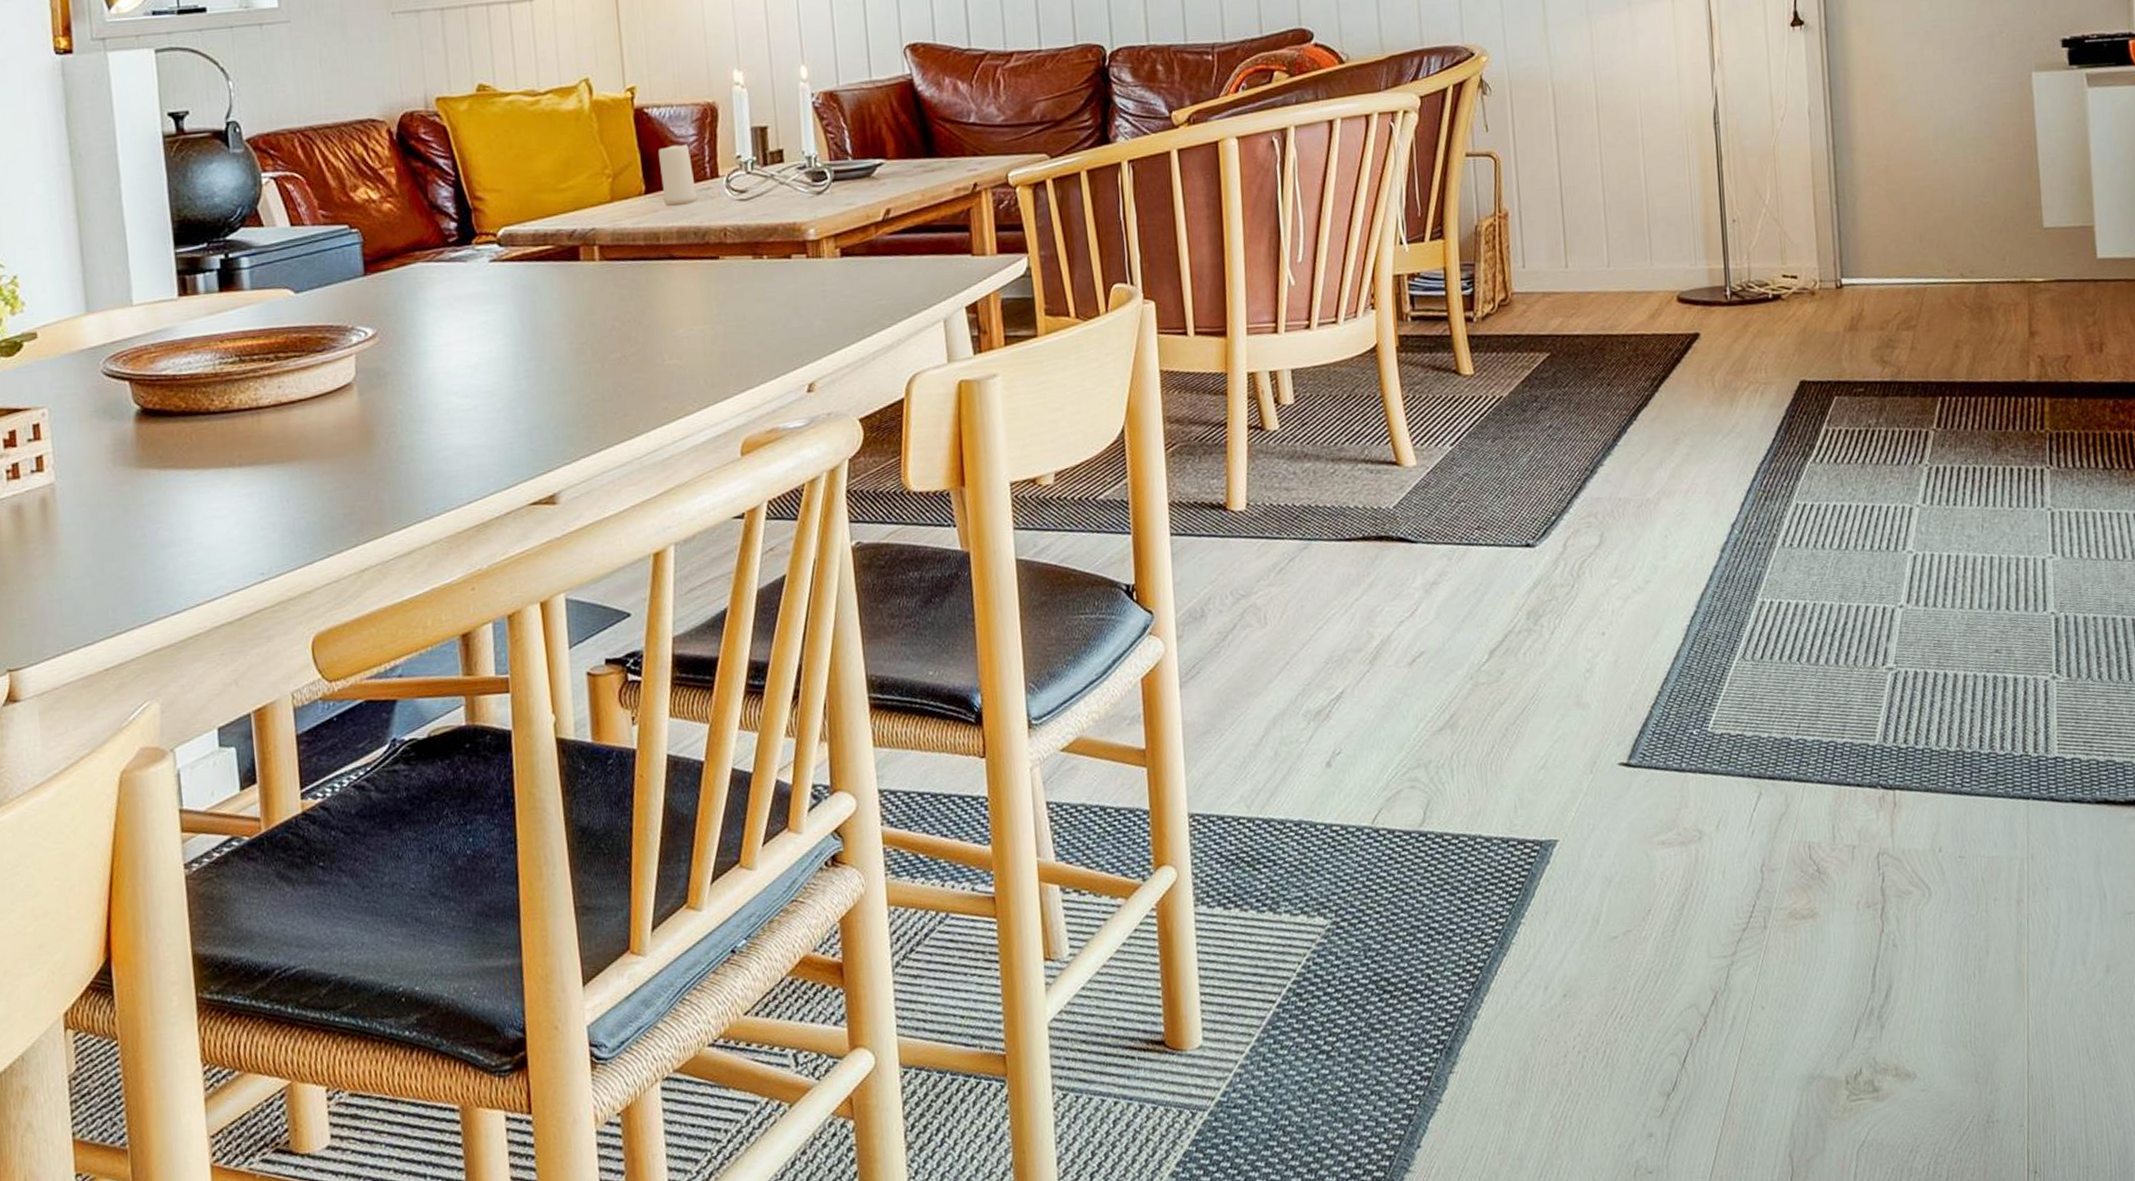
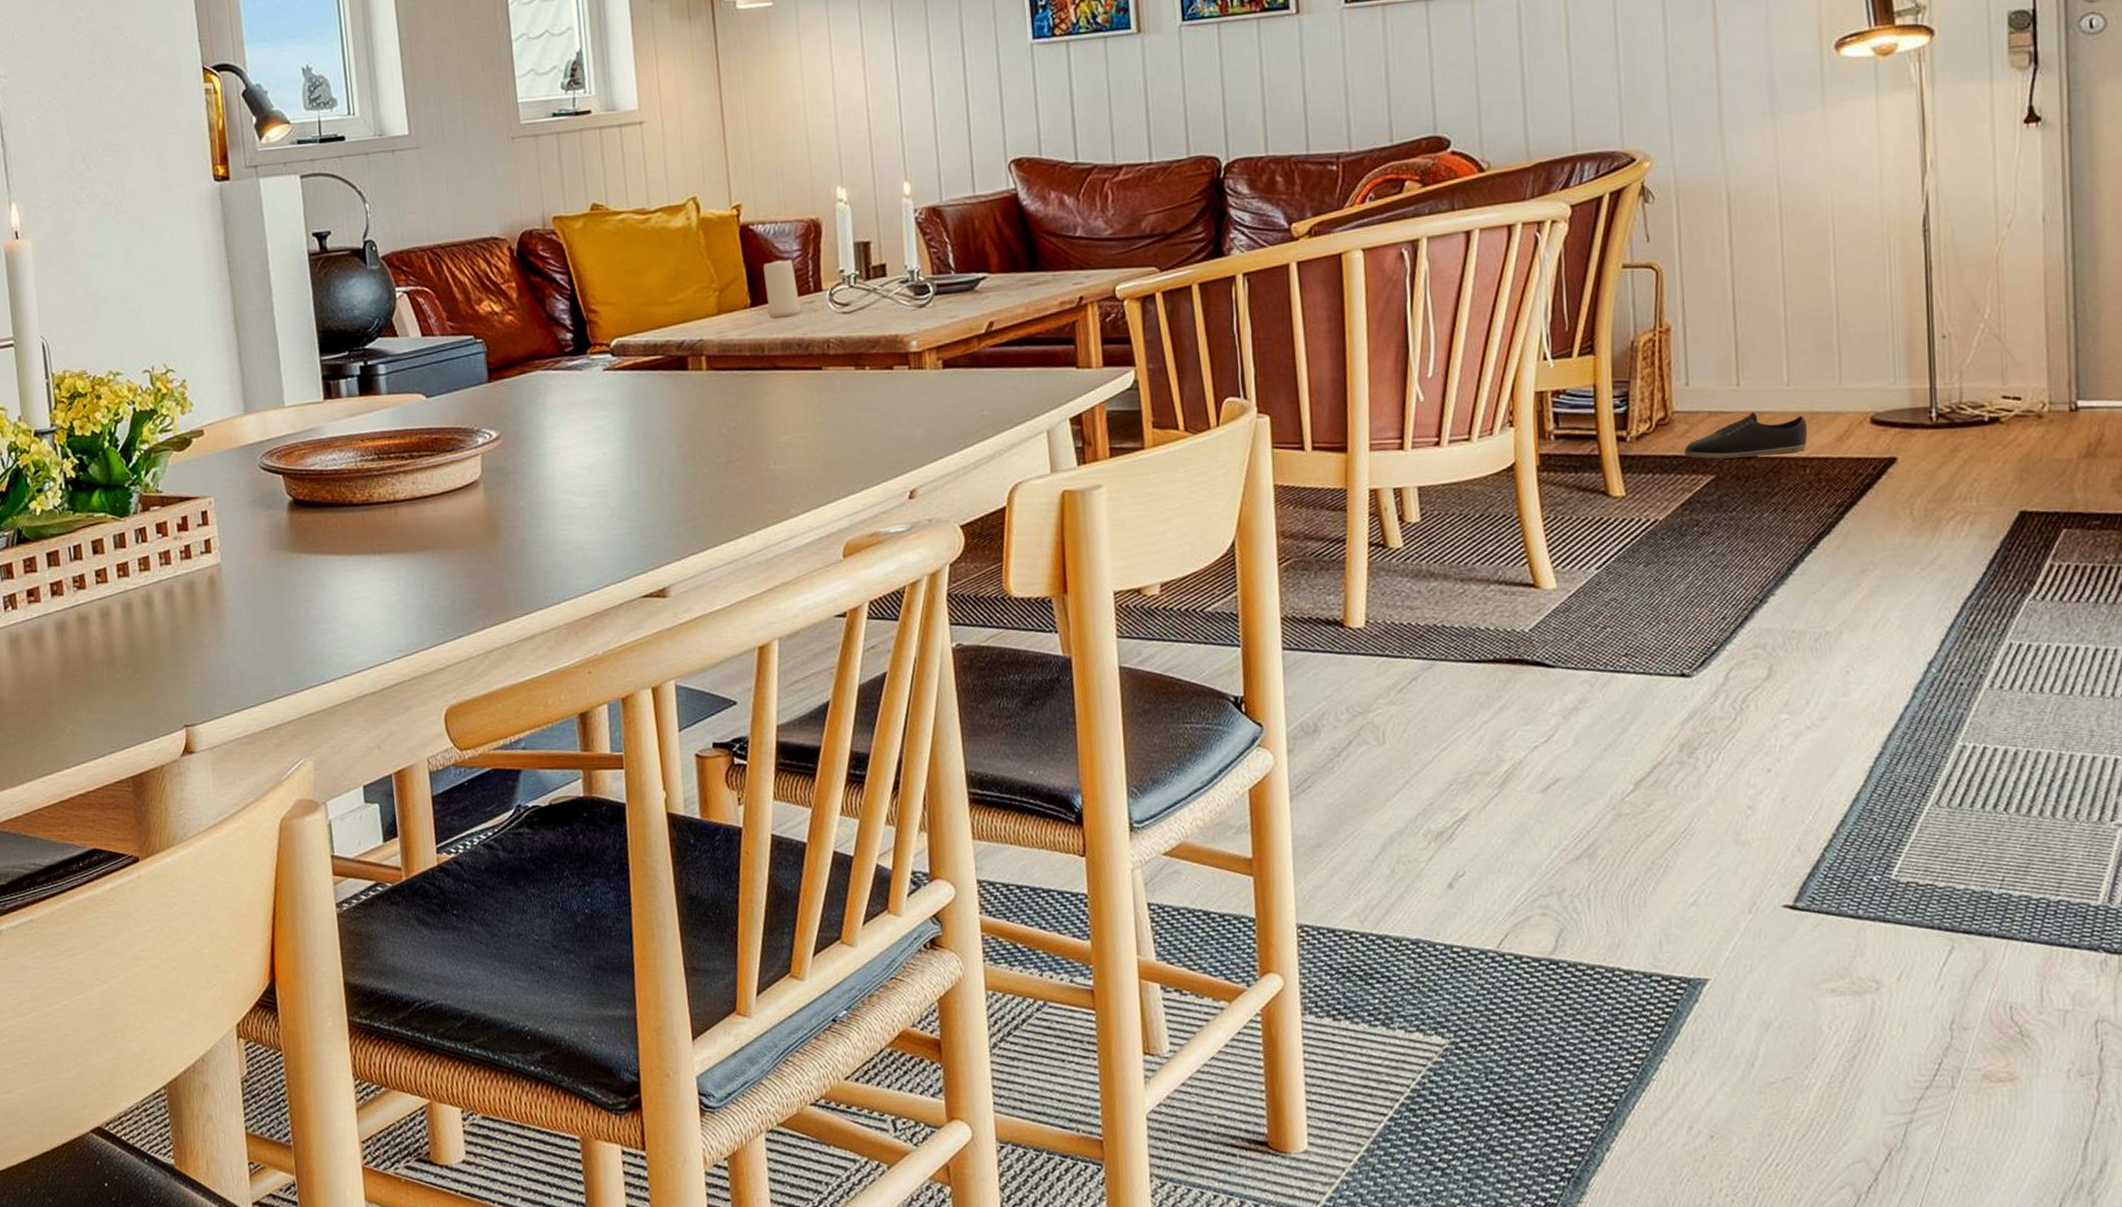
shoe: none [1523,292,1626,338] -> present [1684,412,1808,459]

